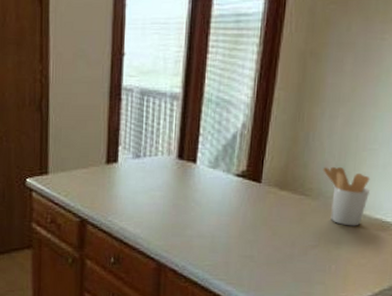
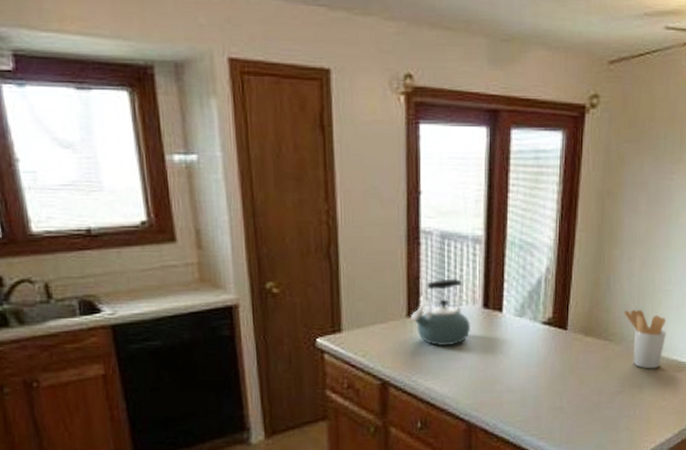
kettle: none [110,131,166,192] -> present [411,278,471,347]

